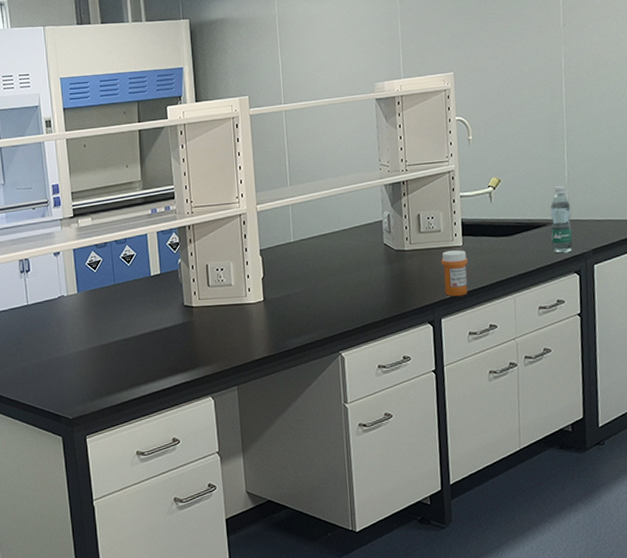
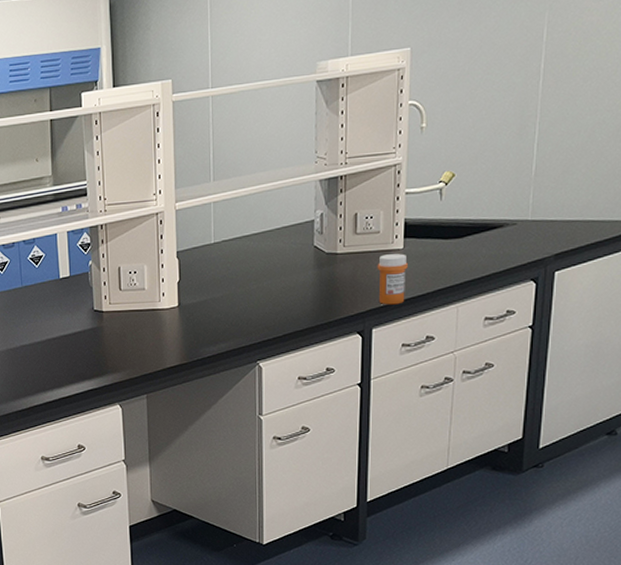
bottle: present [550,185,573,254] -> none [508,180,535,259]

